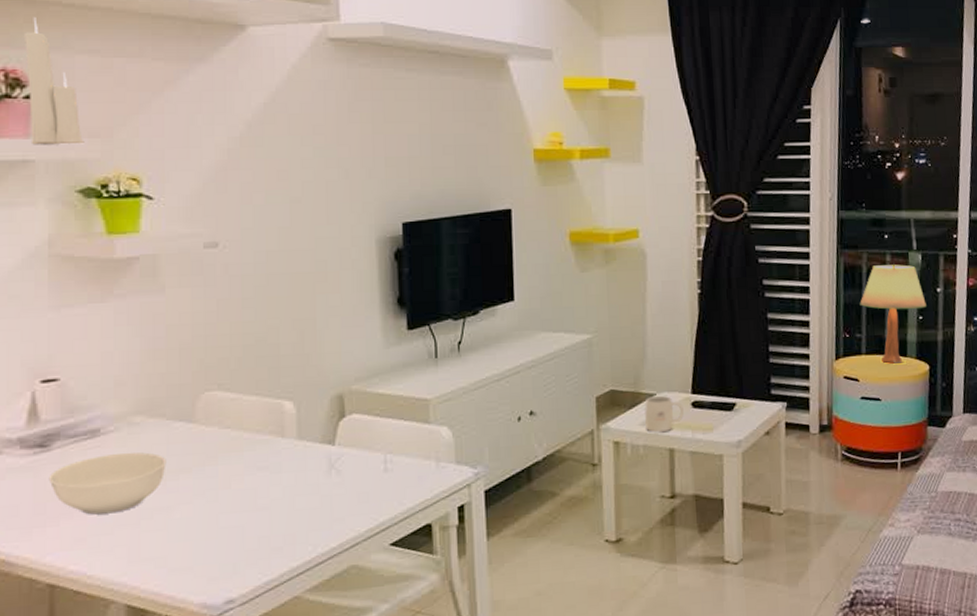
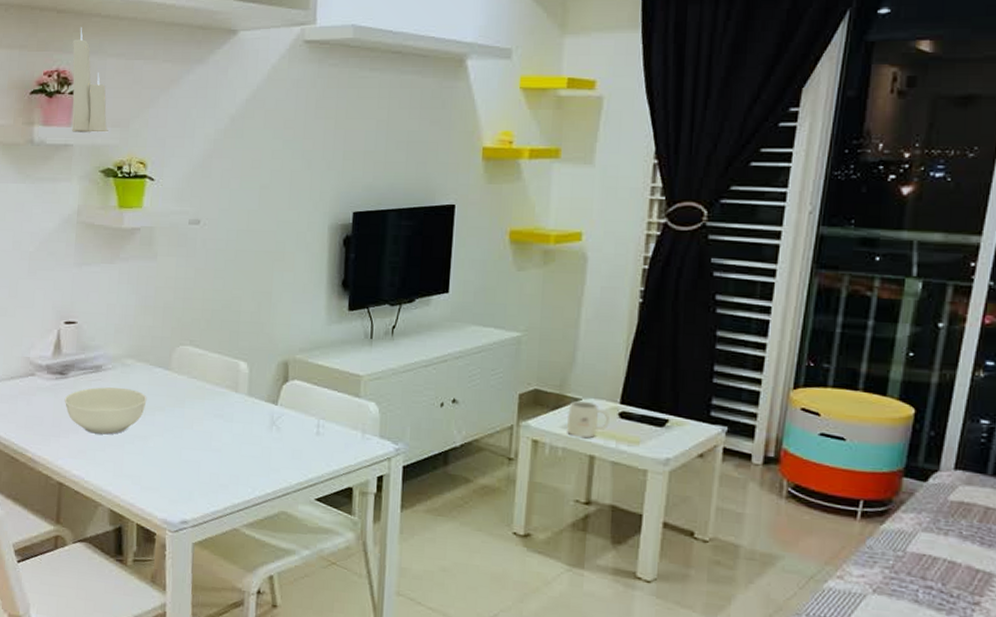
table lamp: present [860,261,927,365] -> none [832,287,921,404]

